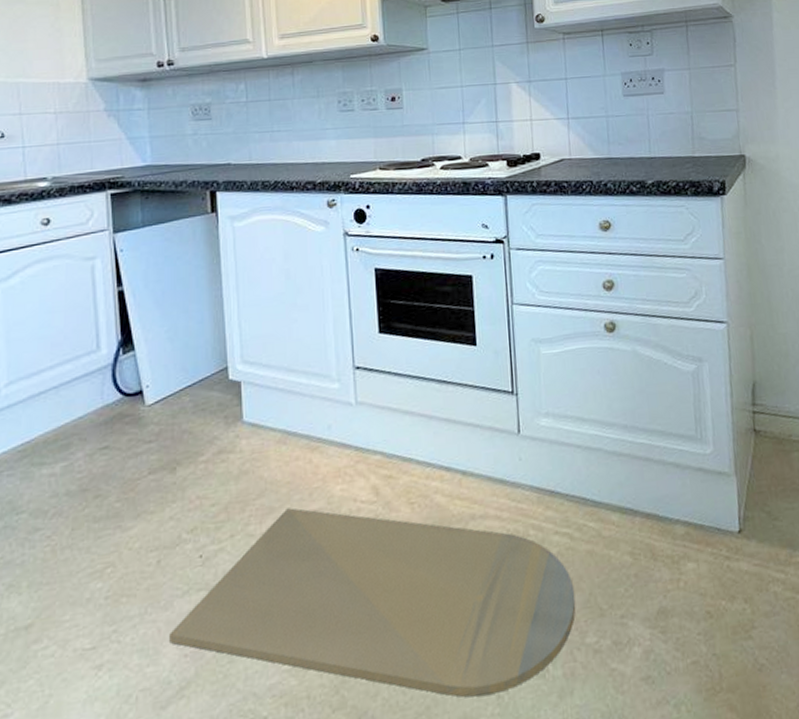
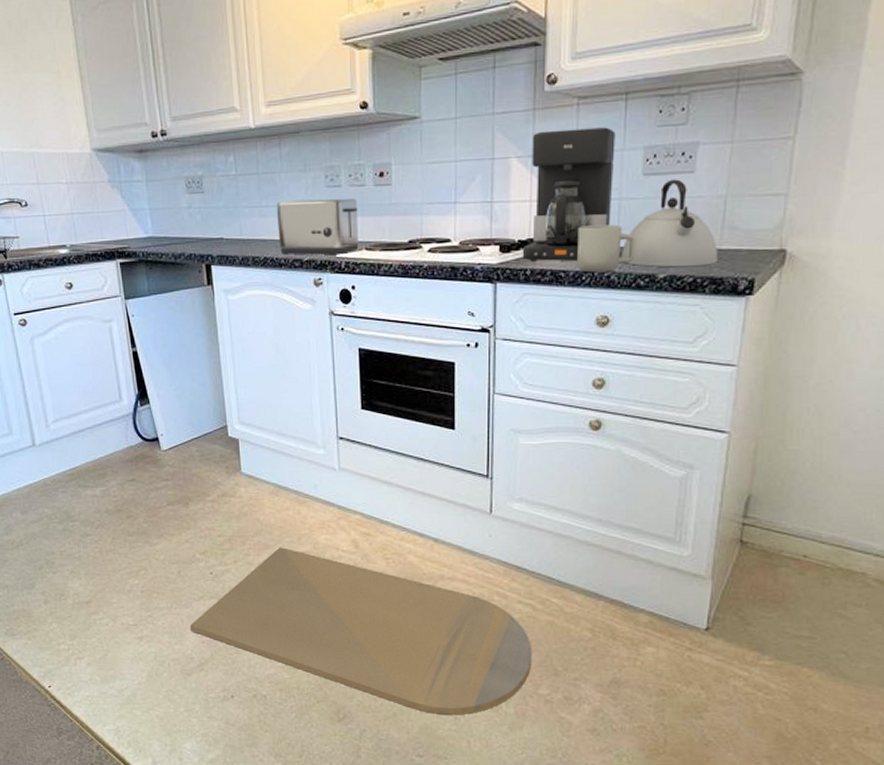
toaster: none [288,121,373,178] -> present [276,198,359,256]
coffee maker: none [527,57,602,174] -> present [522,127,615,262]
mug: none [574,138,626,182] -> present [577,224,636,273]
kettle: none [613,99,693,175] -> present [620,179,718,268]

